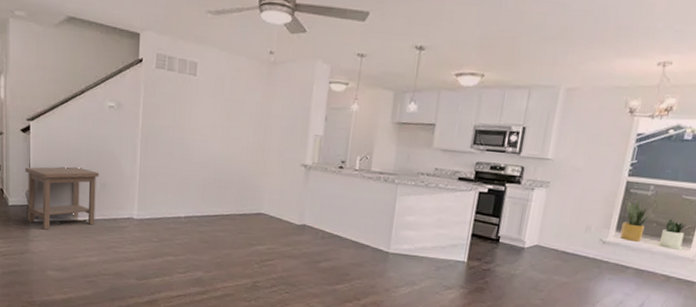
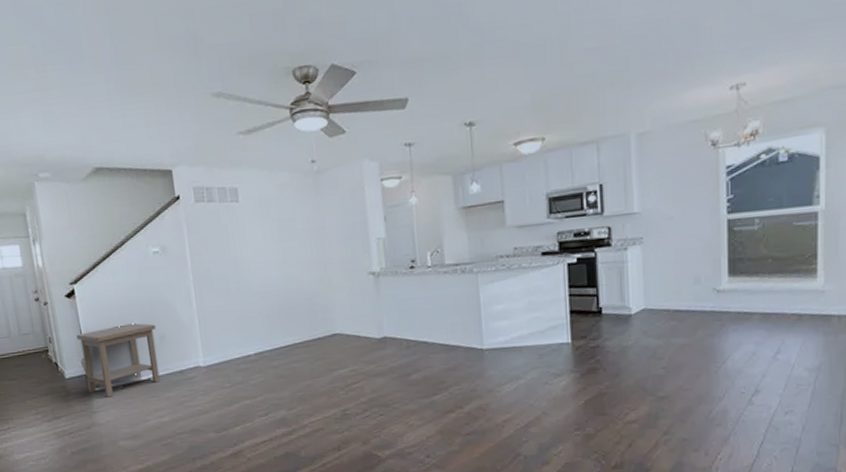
planter: present [619,200,651,243] -> none [732,237,763,285]
planter: present [657,218,686,250] -> none [778,250,809,284]

